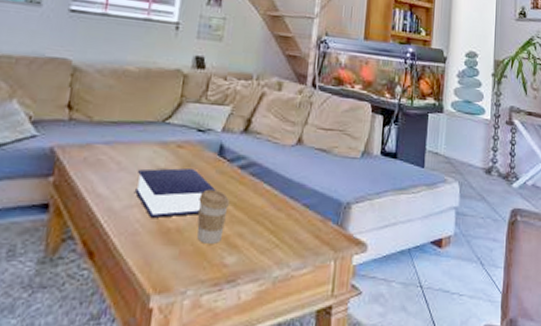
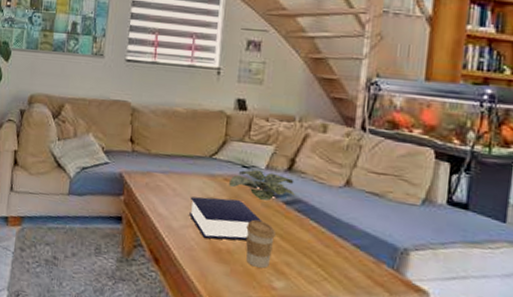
plant: none [182,132,251,168] -> present [229,169,296,202]

